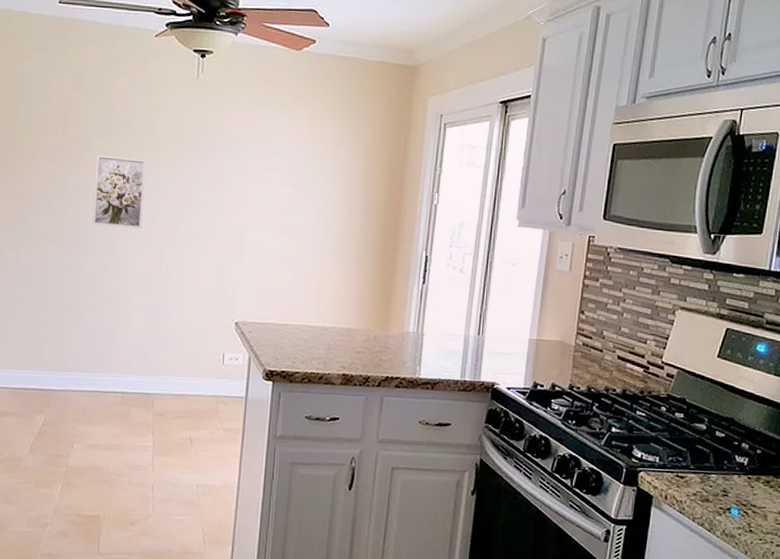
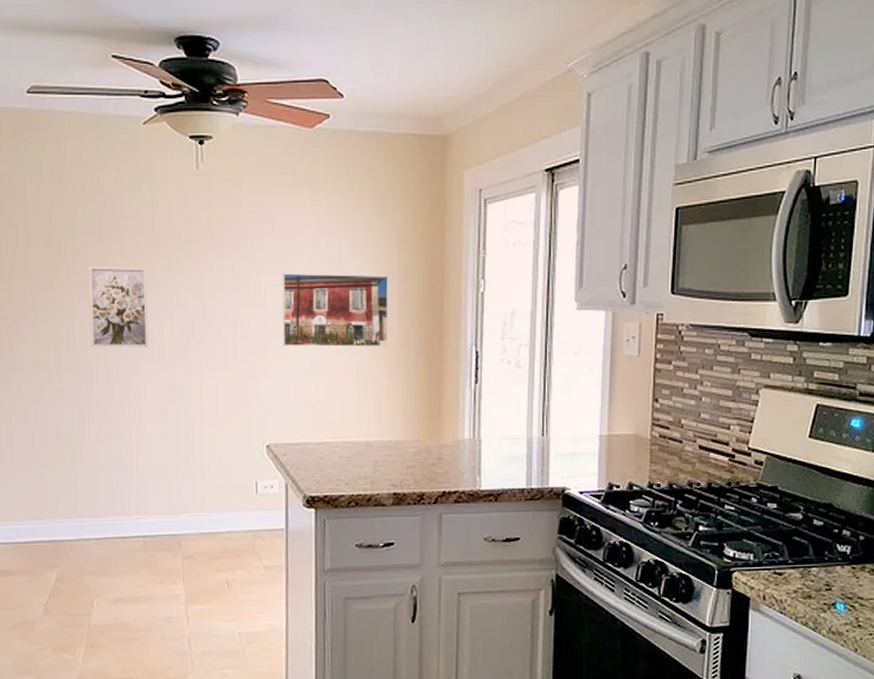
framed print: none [257,174,355,246] -> present [282,273,389,347]

